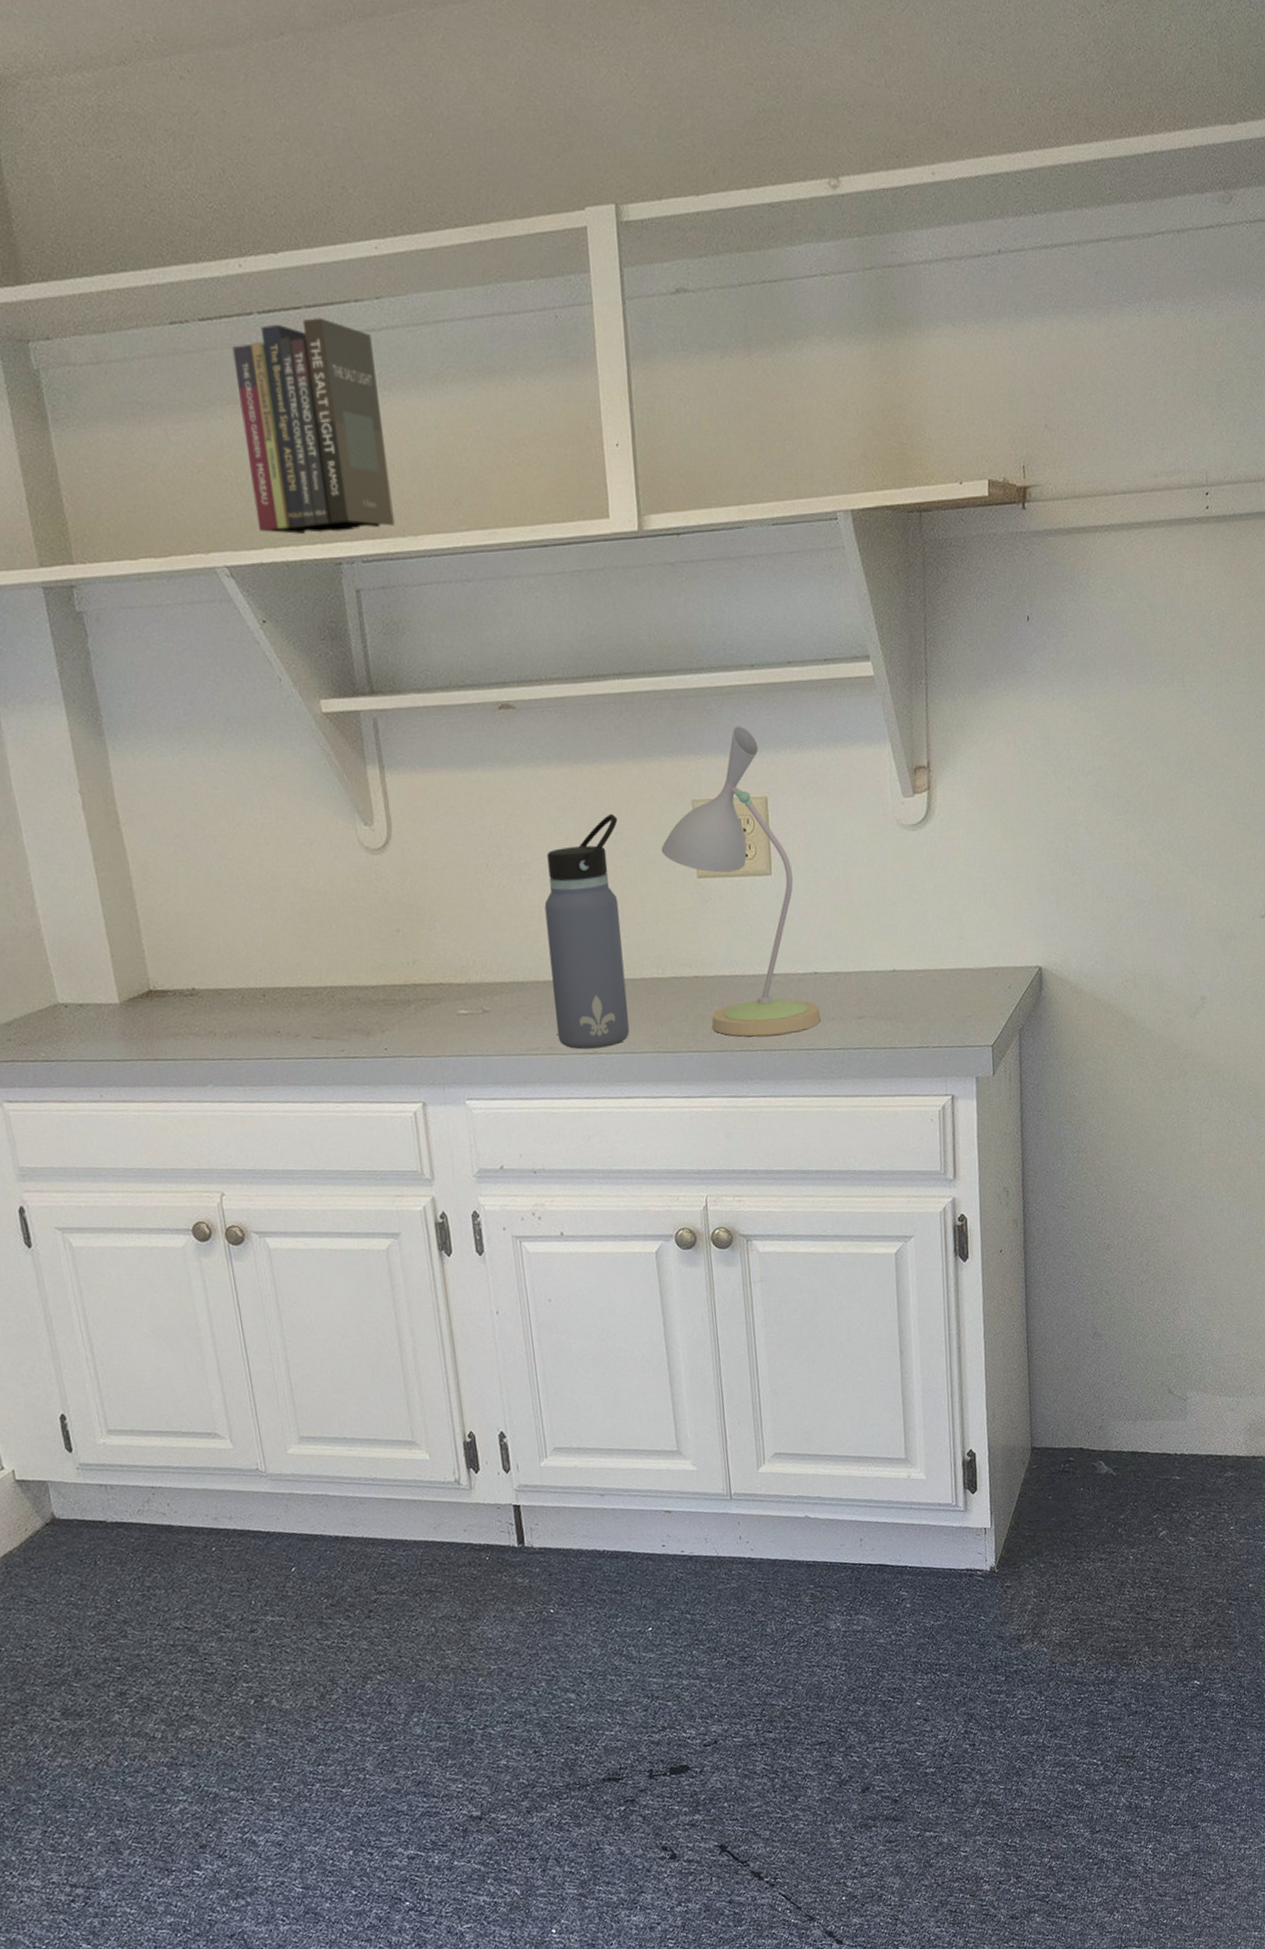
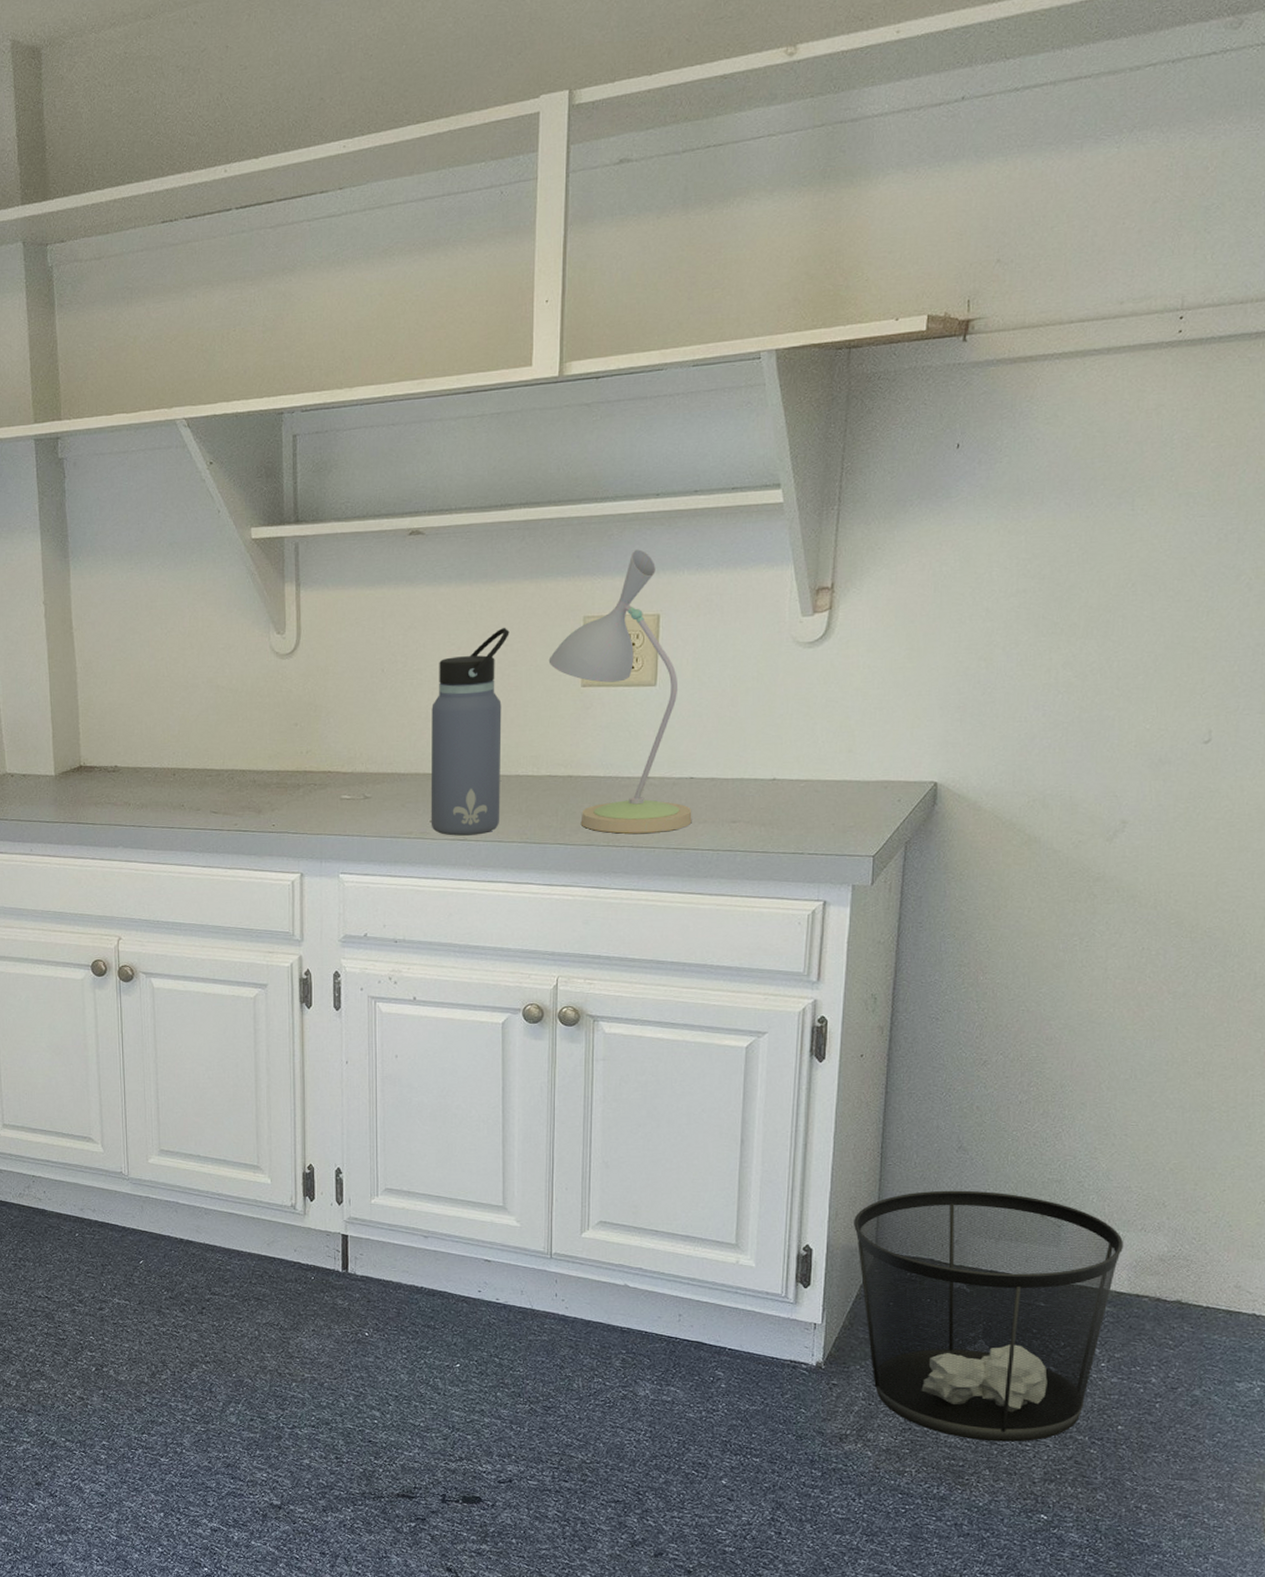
books: present [232,317,395,535] -> none [211,208,334,390]
waste bin: none [1009,1373,1239,1620] -> present [854,1190,1124,1442]

